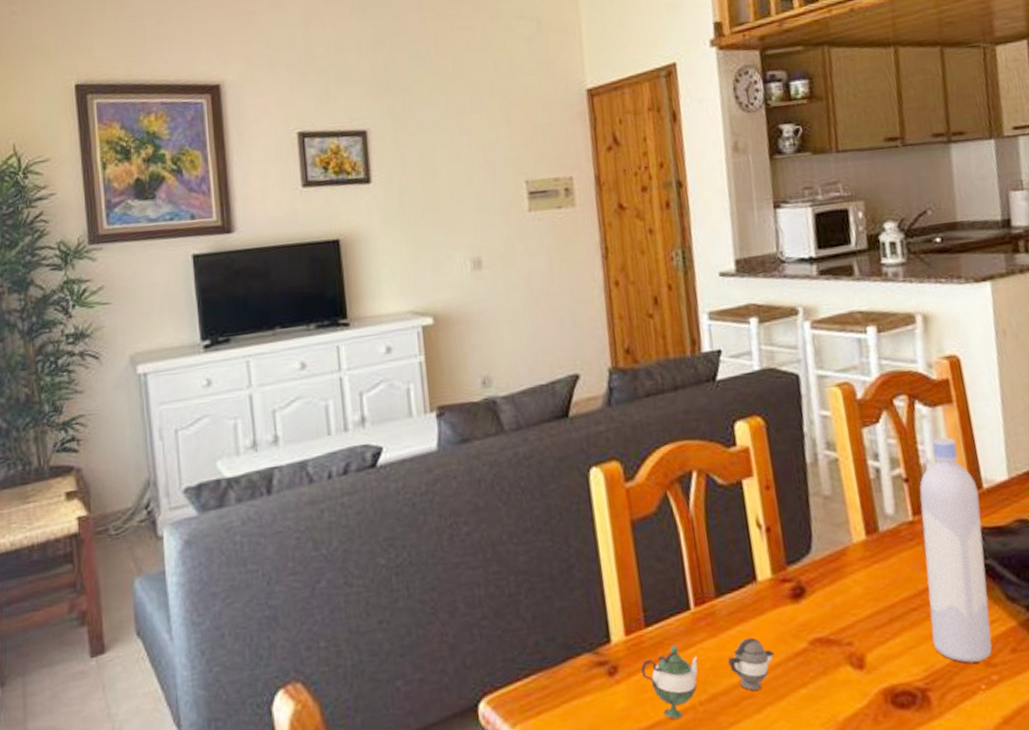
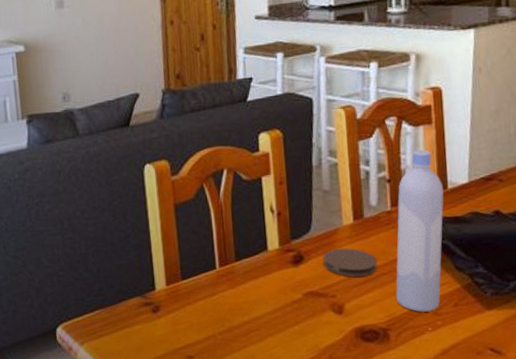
teapot: present [640,637,775,720] -> none [176,289,277,344]
coaster: none [831,574,904,616] -> present [323,248,378,277]

